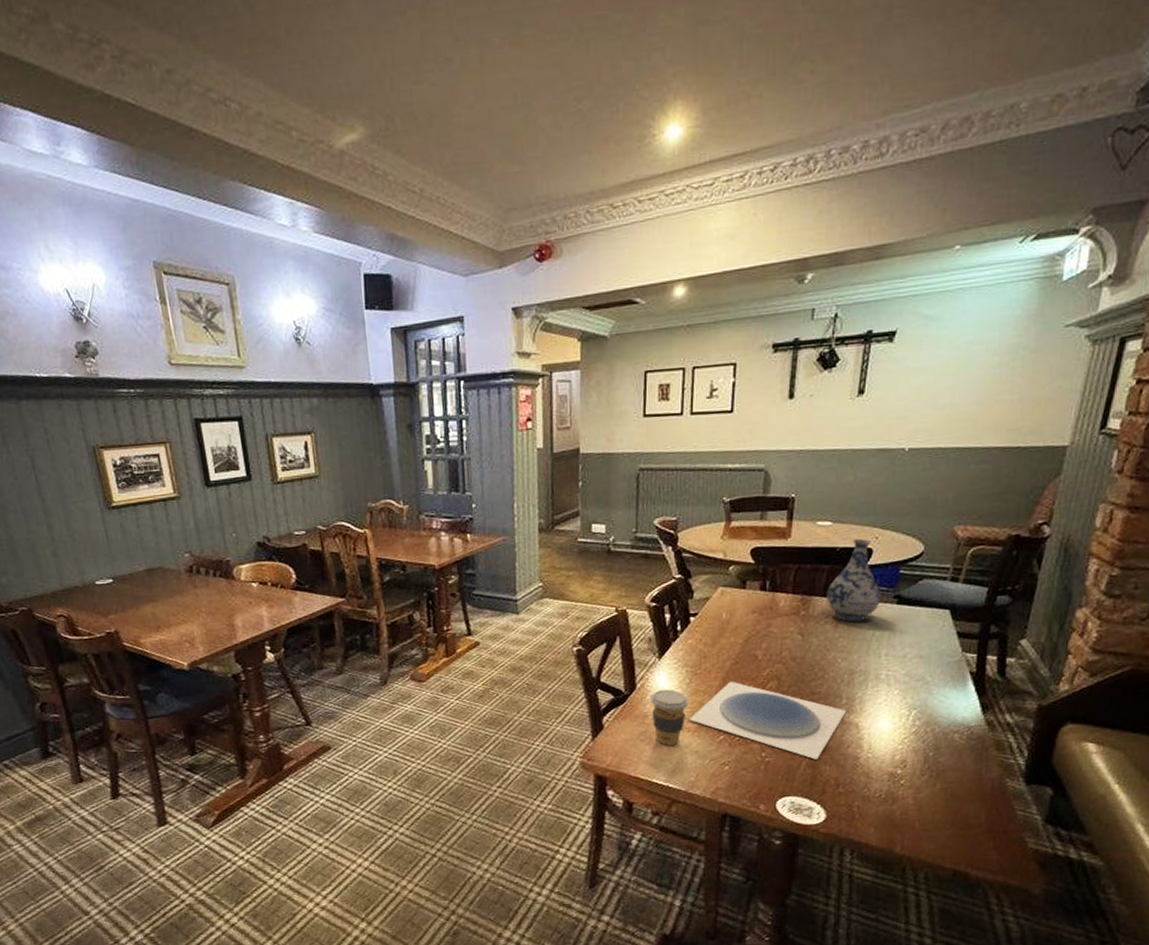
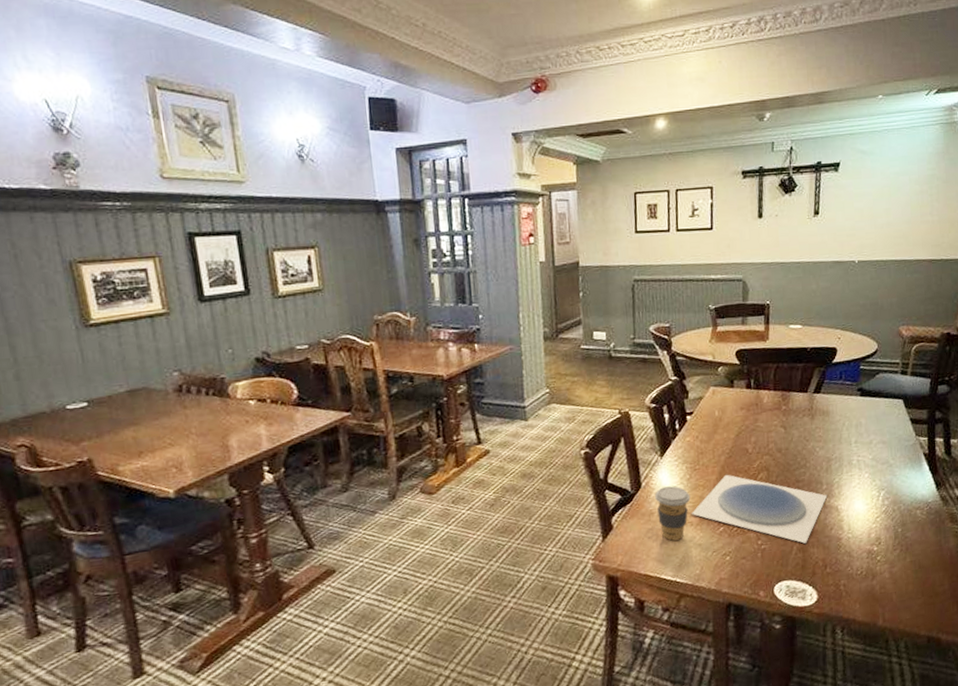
vase: present [827,538,881,622] -> none [802,339,847,414]

